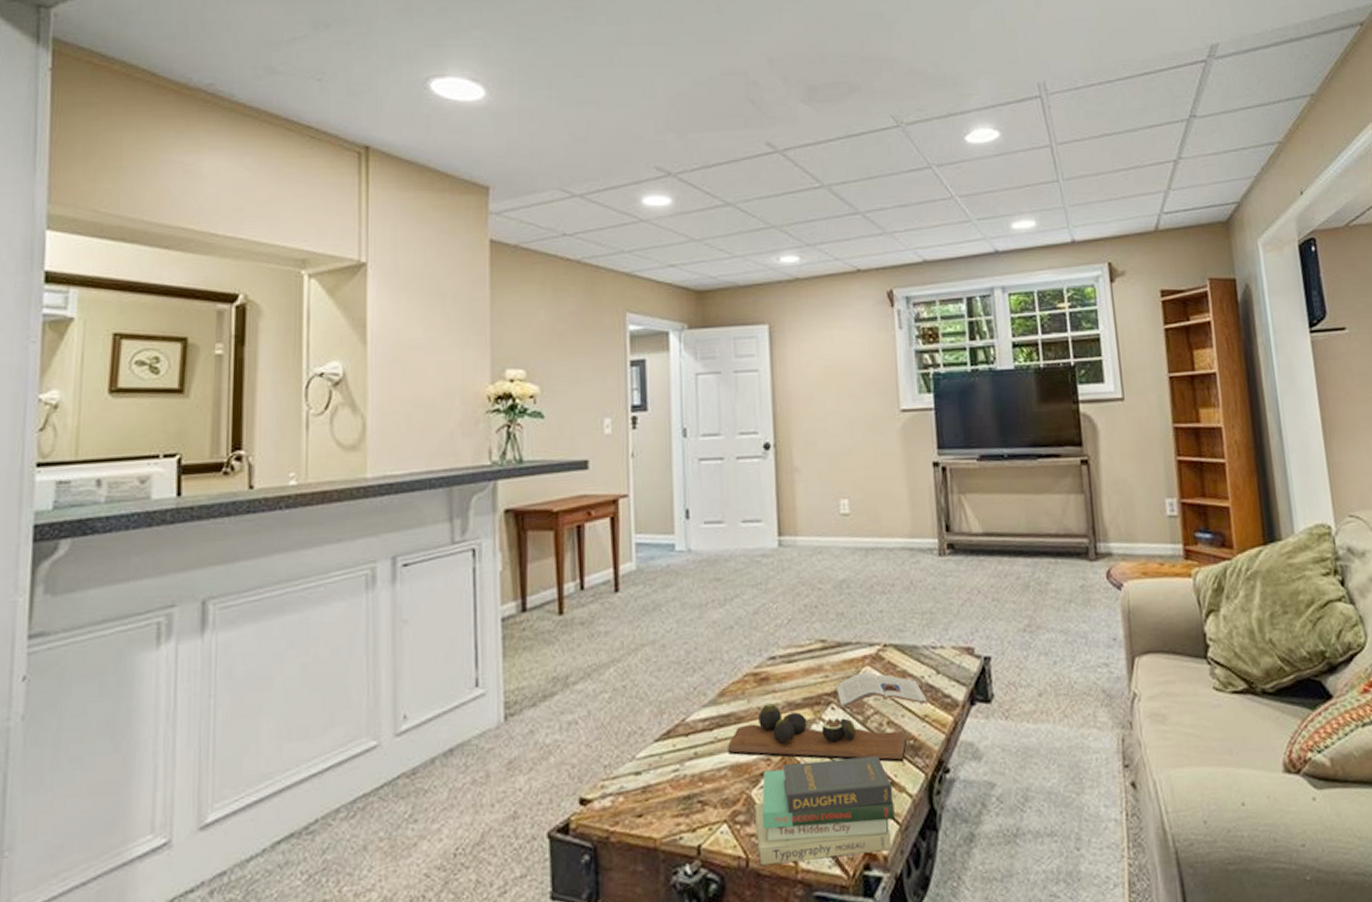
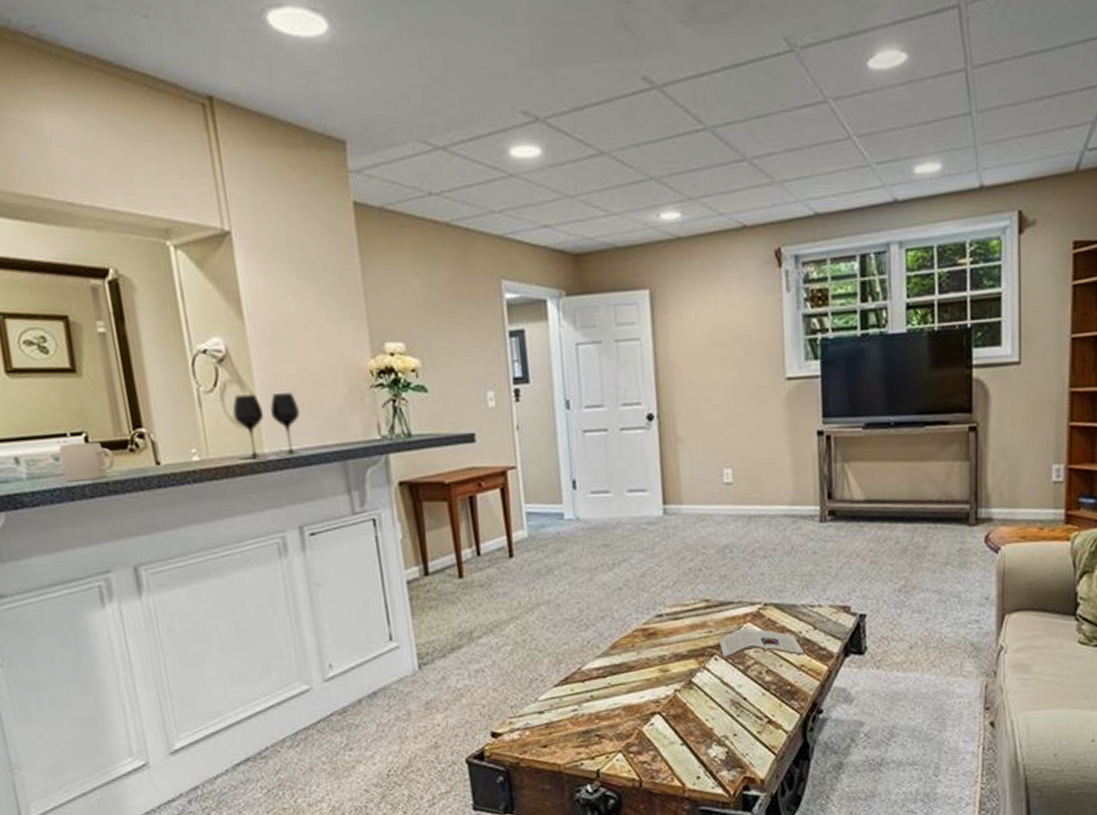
mug: none [145,464,205,506] -> present [59,442,115,482]
wine glass: none [339,417,411,485] -> present [232,393,306,460]
decorative tray: present [728,703,907,763] -> none [620,655,784,705]
books: present [755,756,895,866] -> none [646,699,772,786]

